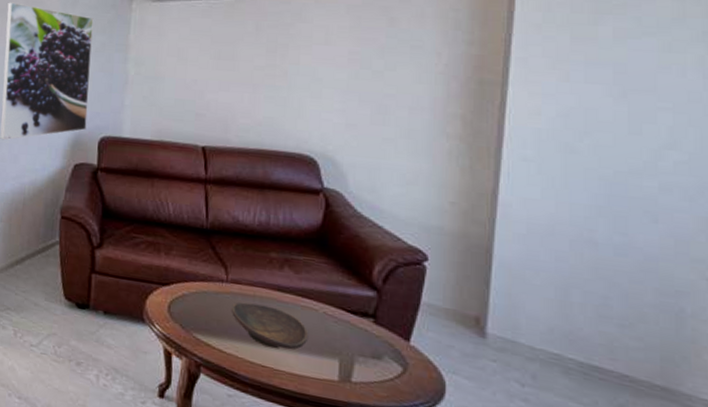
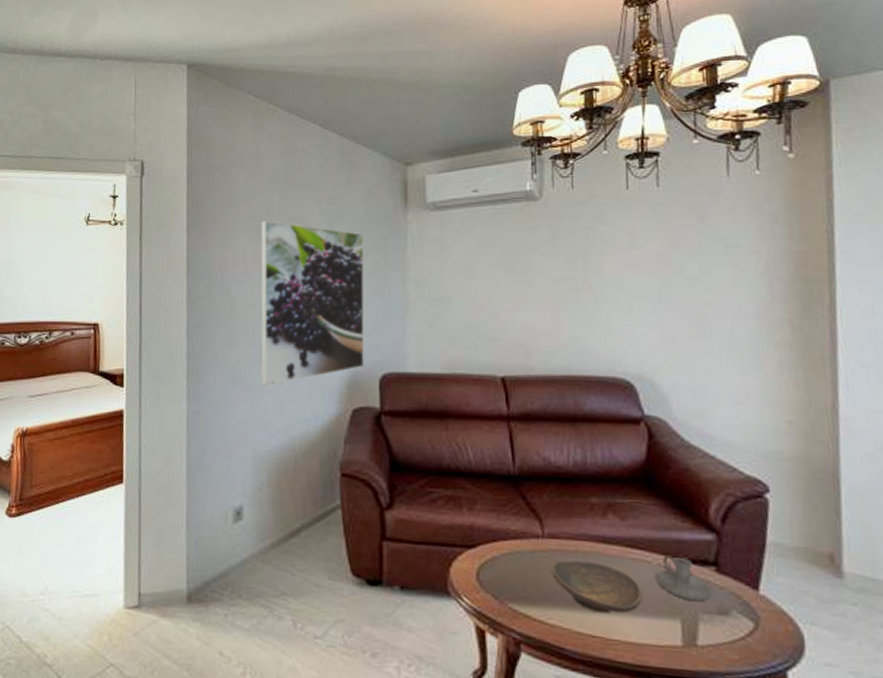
candle holder: none [320,305,369,347] -> present [655,555,713,602]

